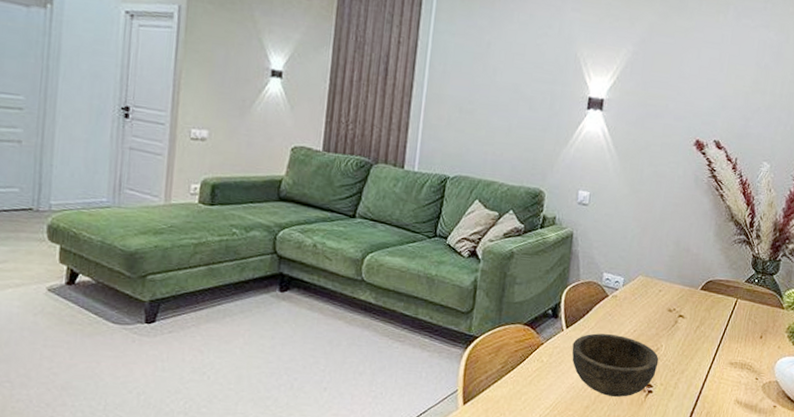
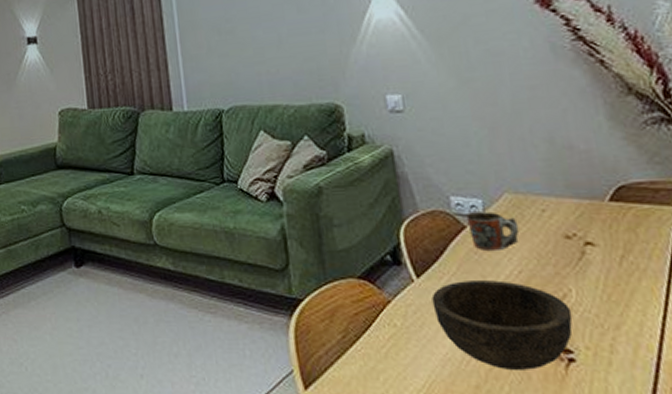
mug: none [609,286,643,316] -> present [464,212,520,252]

